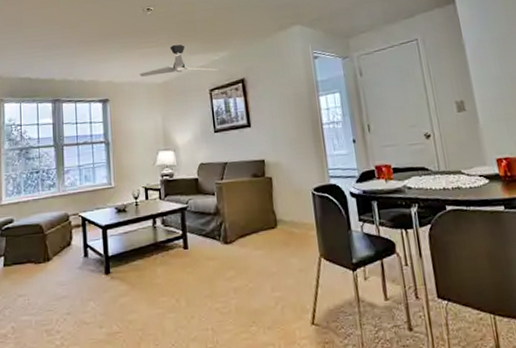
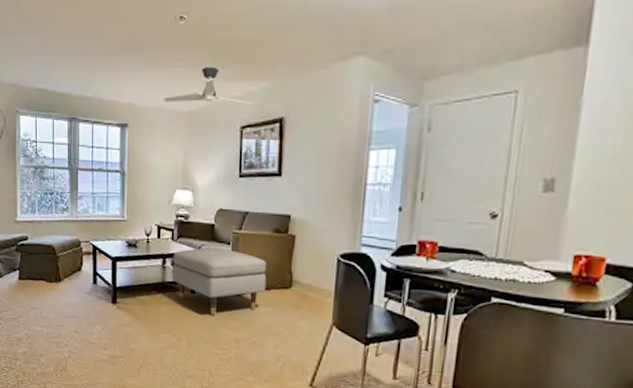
ottoman: none [162,199,254,268] -> present [172,247,267,315]

